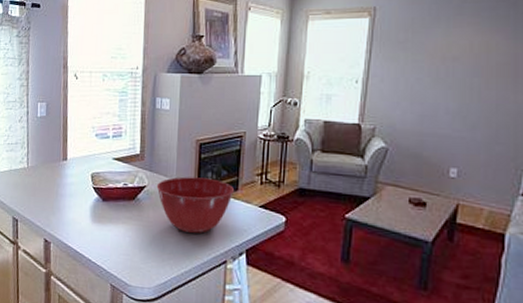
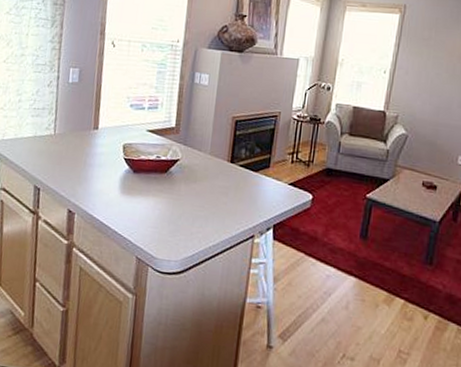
mixing bowl: present [156,177,234,233] -> none [189,152,266,208]

